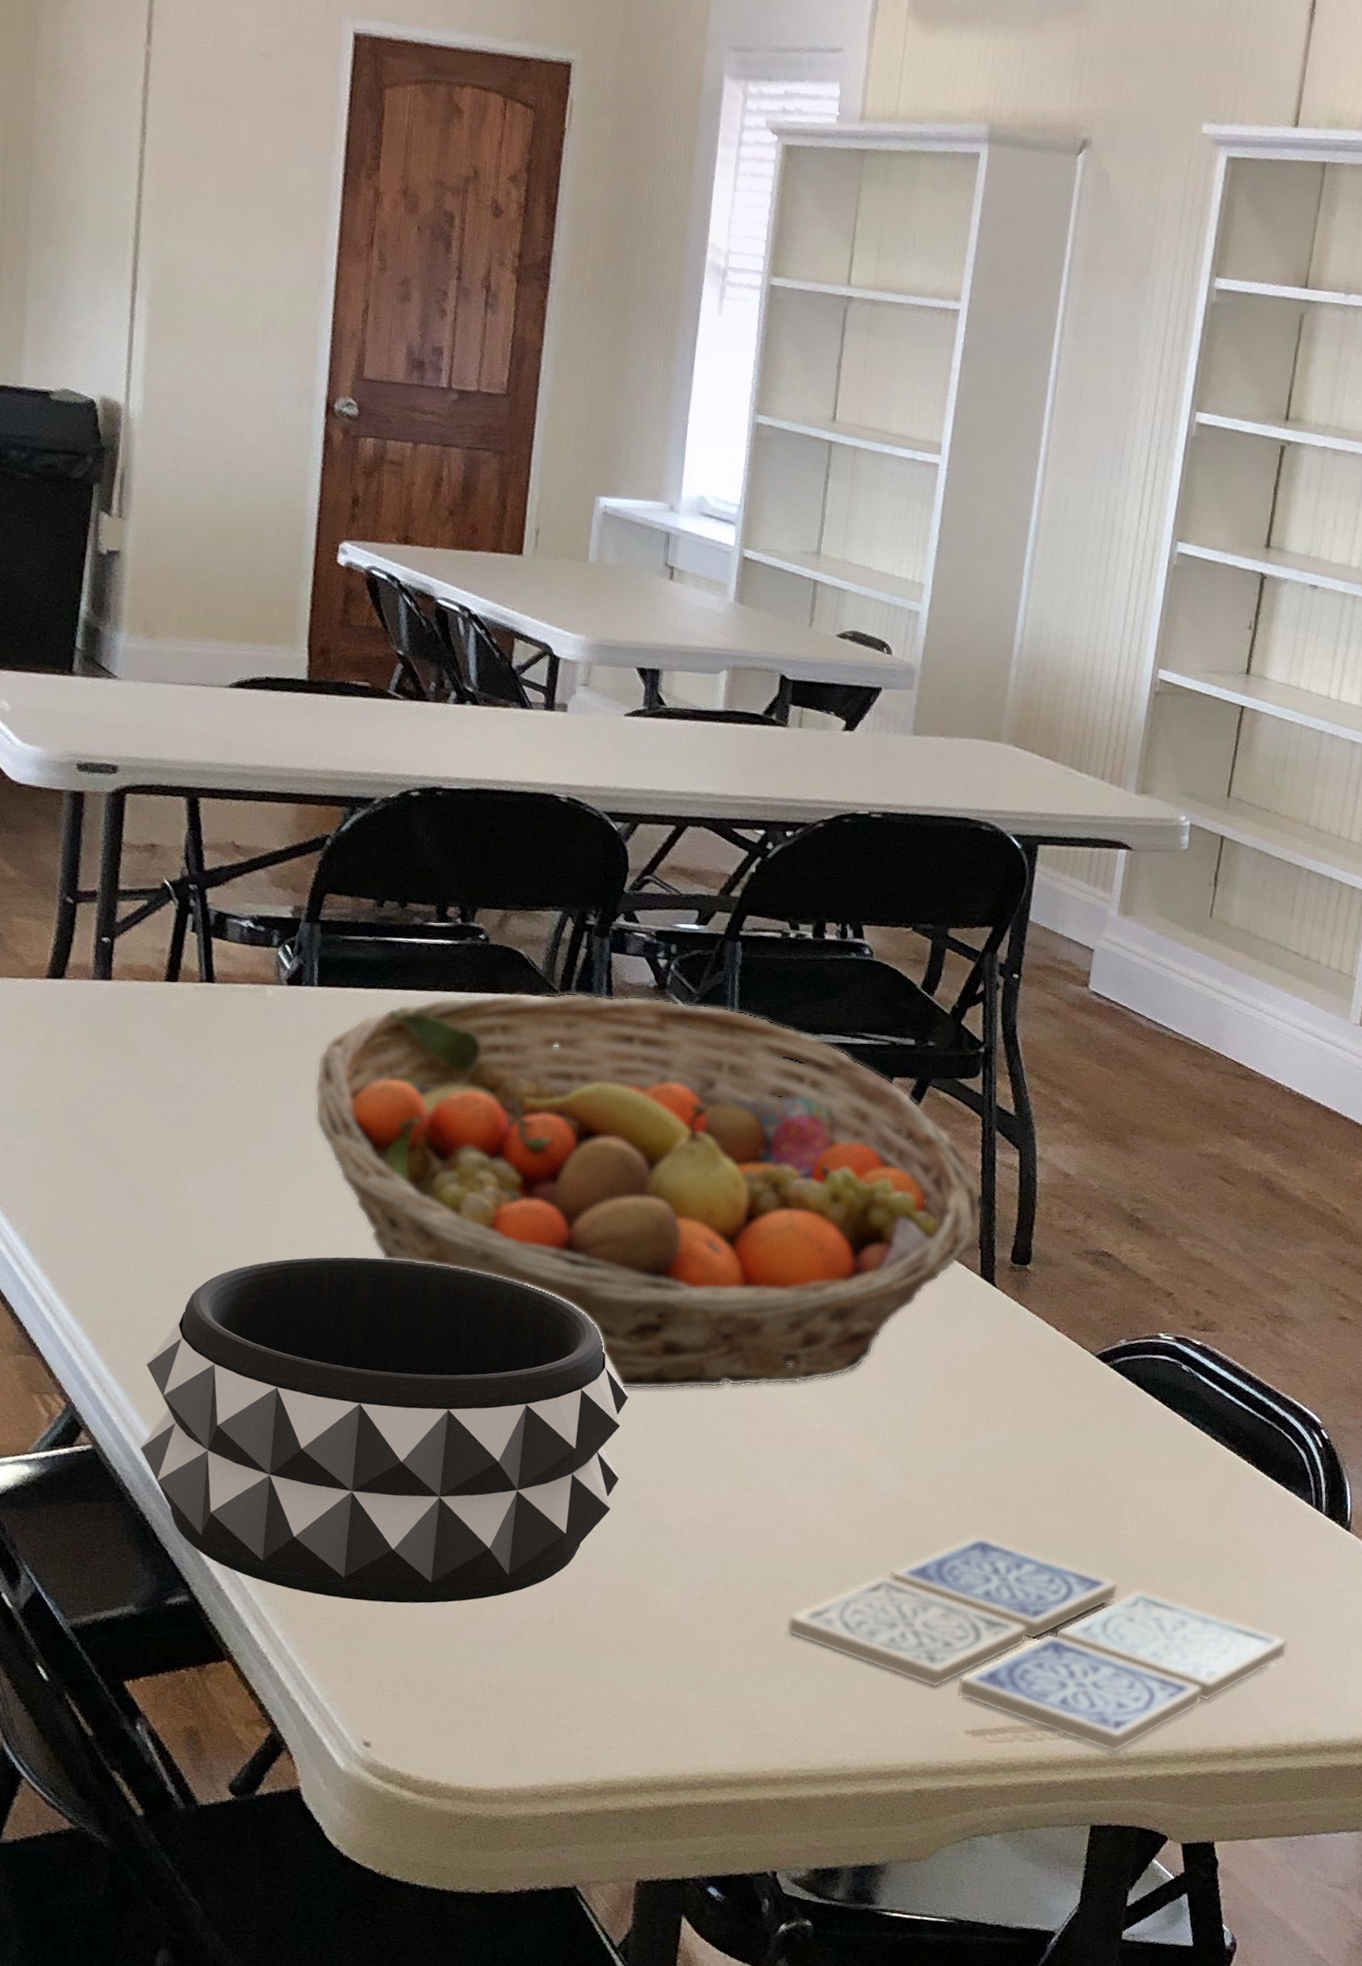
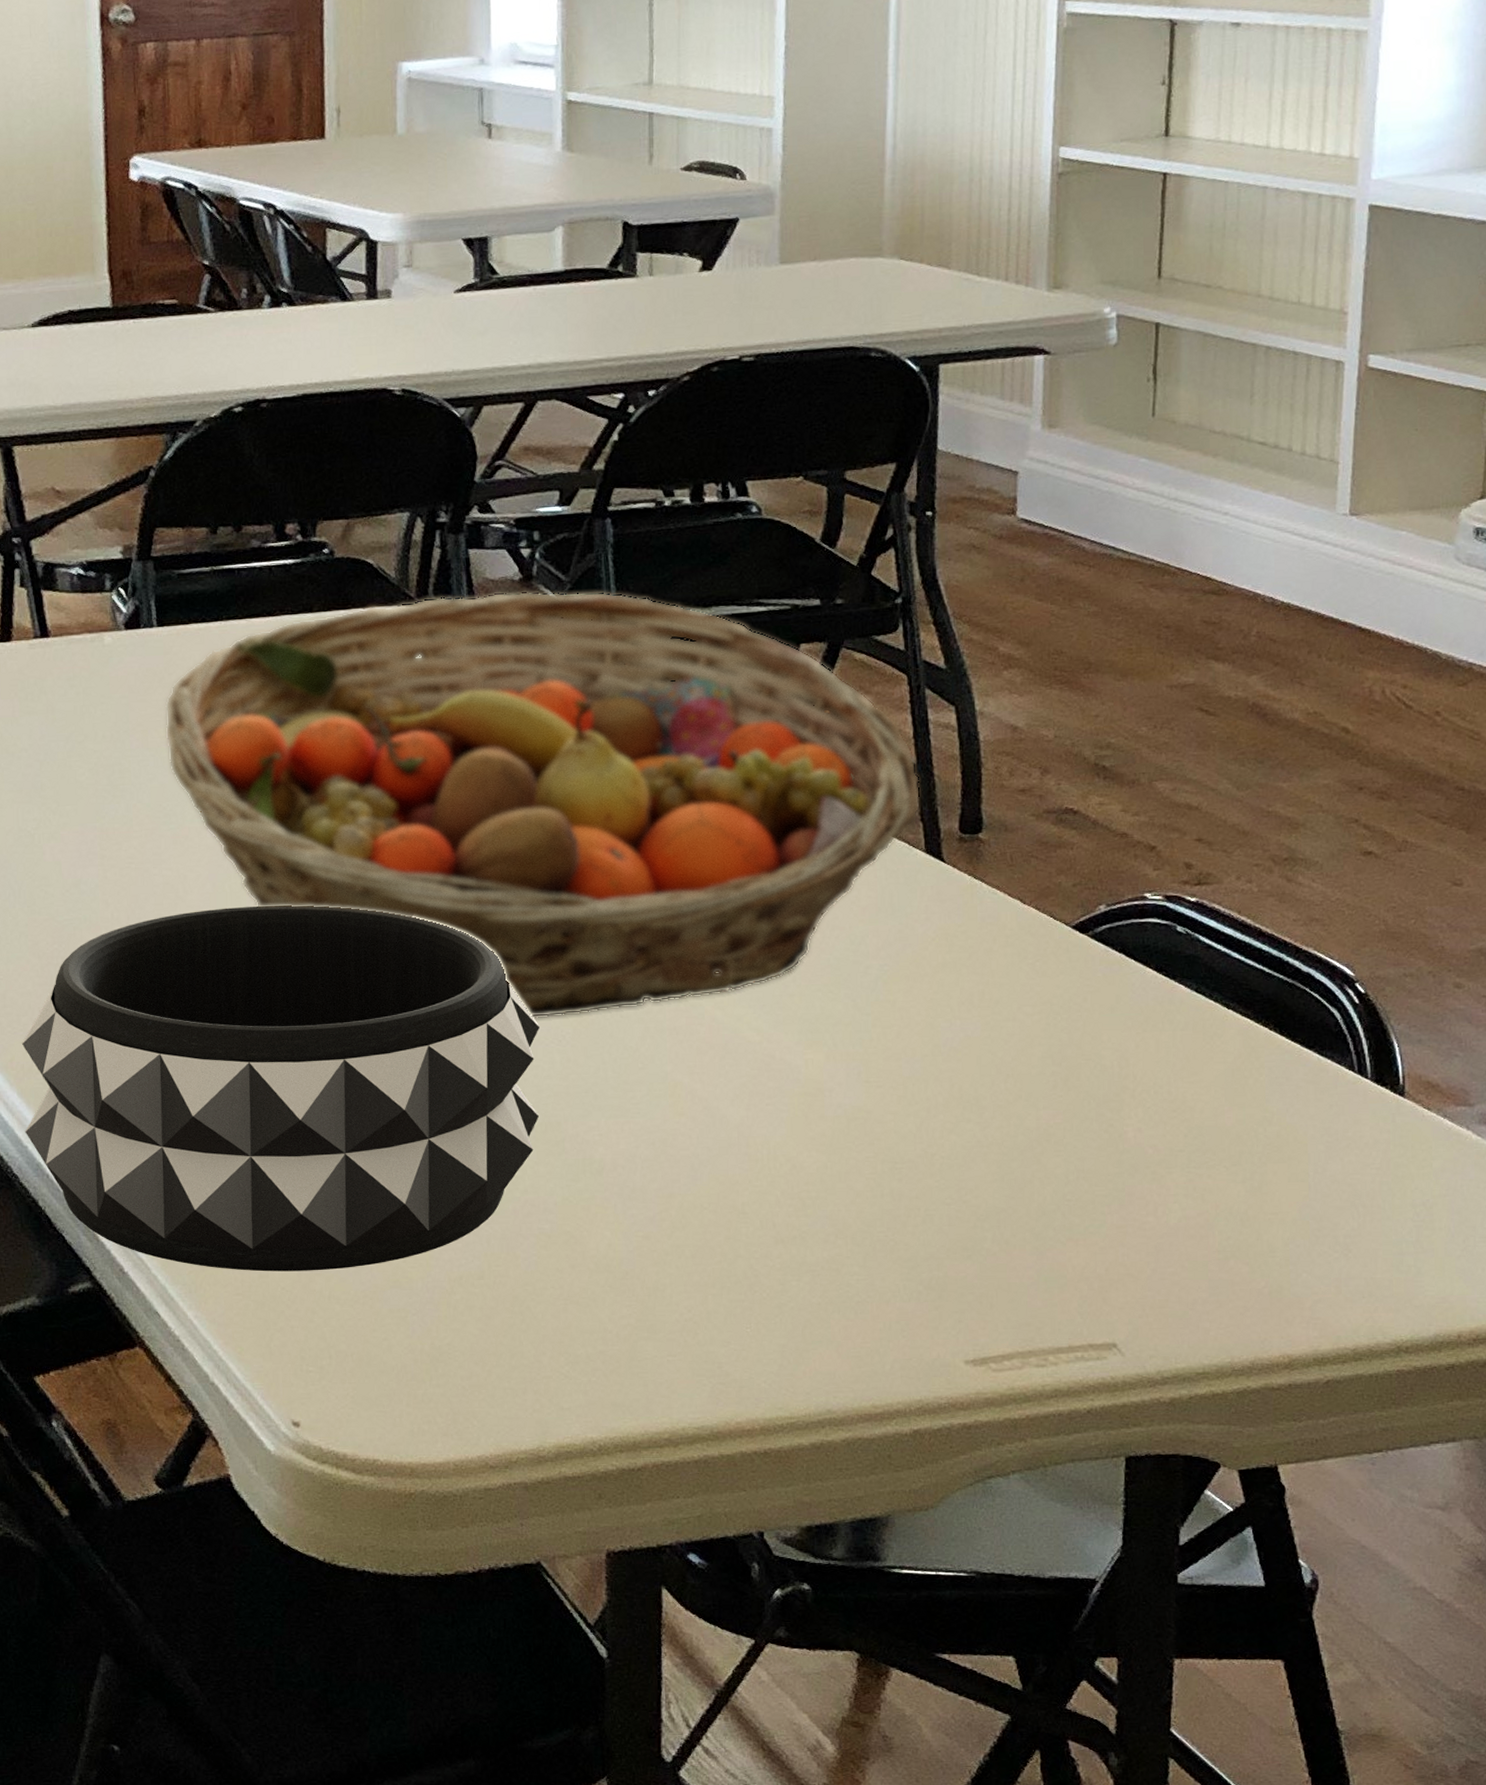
drink coaster: present [786,1534,1288,1753] -> none [745,1140,1342,1373]

